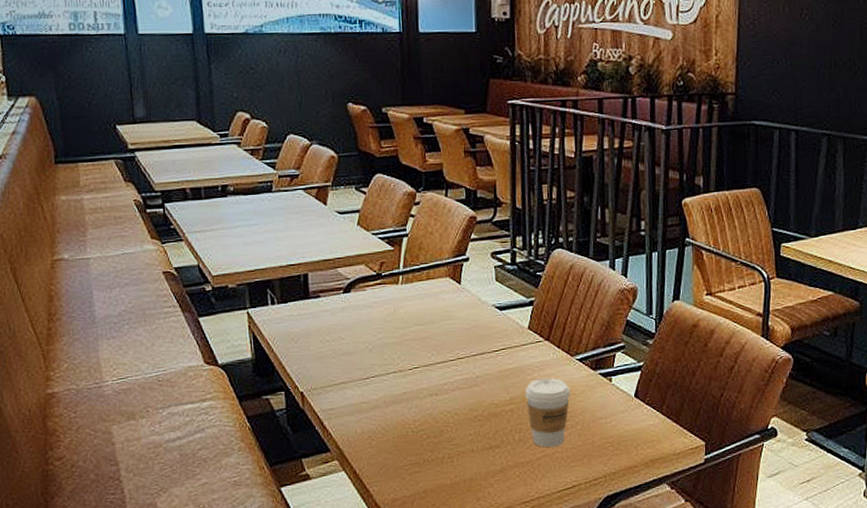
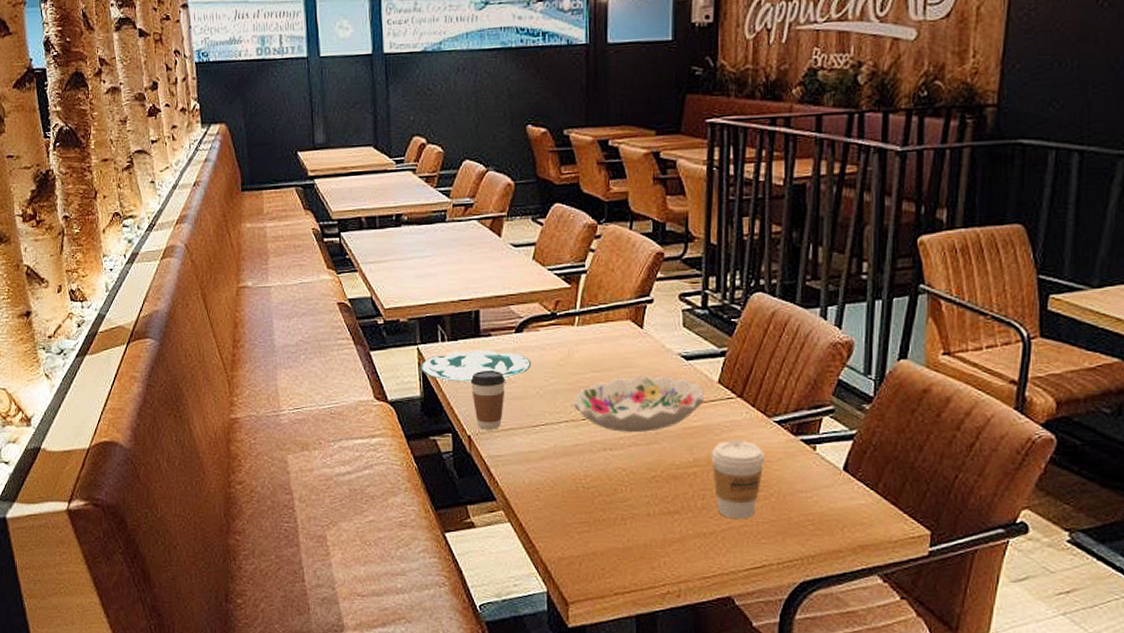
plate: none [251,310,359,342] -> present [420,350,531,382]
coffee cup: none [301,328,336,386] -> present [470,369,505,430]
decorative bowl: none [400,324,517,378] -> present [573,375,704,432]

